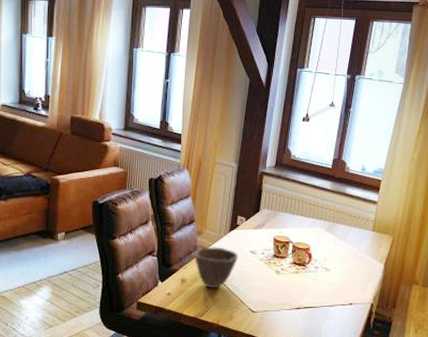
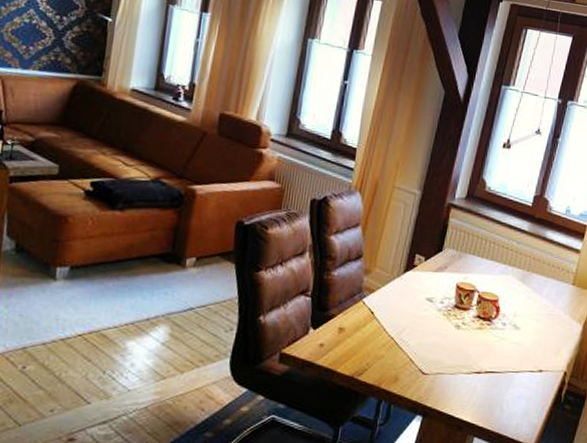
bowl: present [194,247,239,289] -> none [358,289,413,342]

